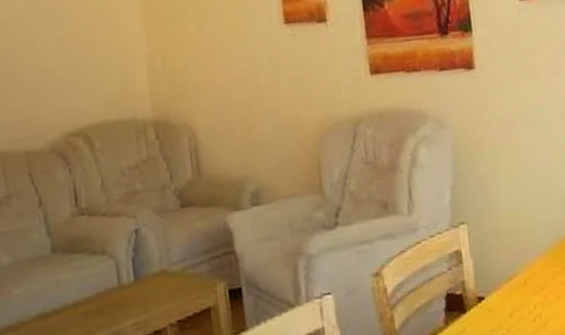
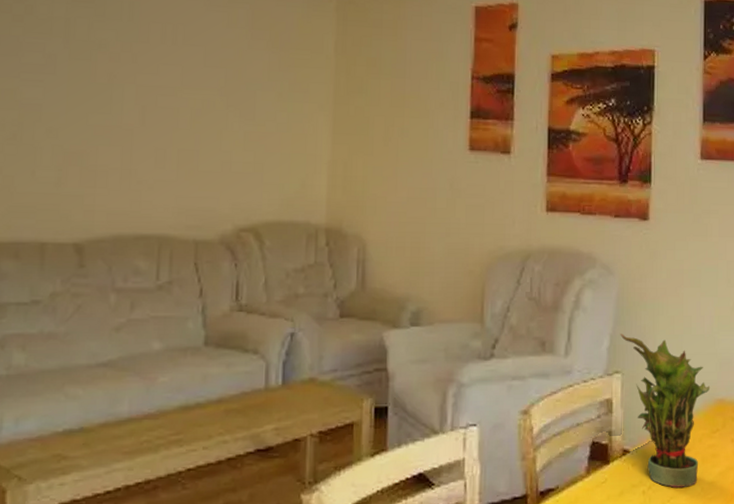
potted plant: none [460,184,557,327] -> present [620,334,711,488]

